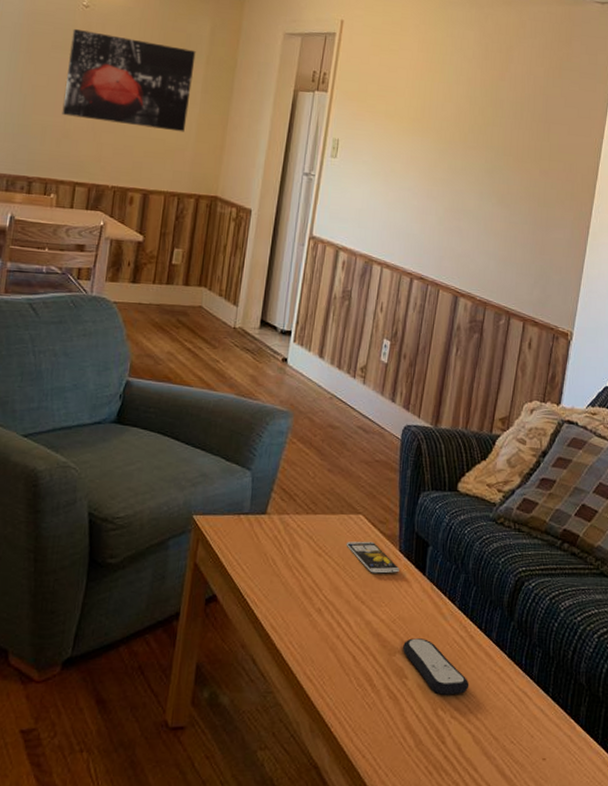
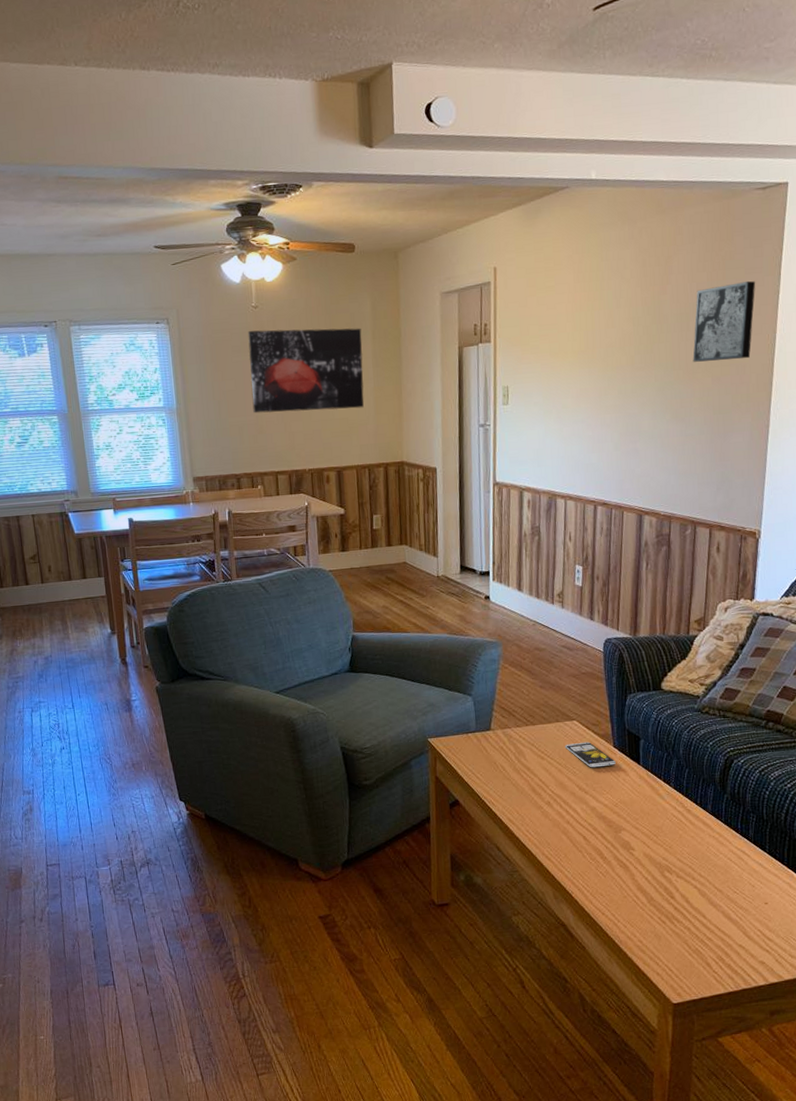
remote control: present [403,638,470,695] -> none [627,816,691,860]
wall art: none [523,83,589,158] -> present [693,280,756,362]

